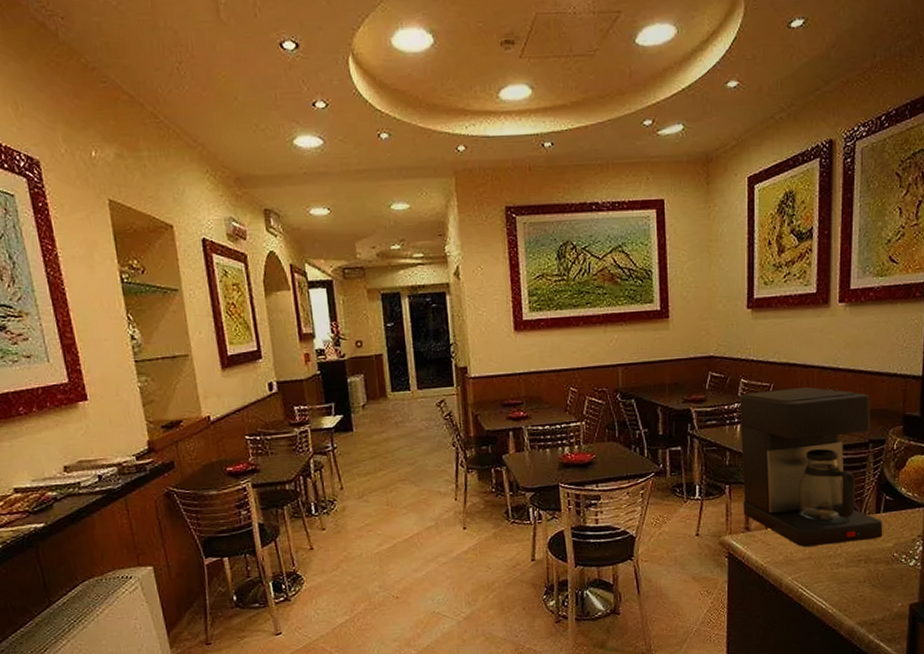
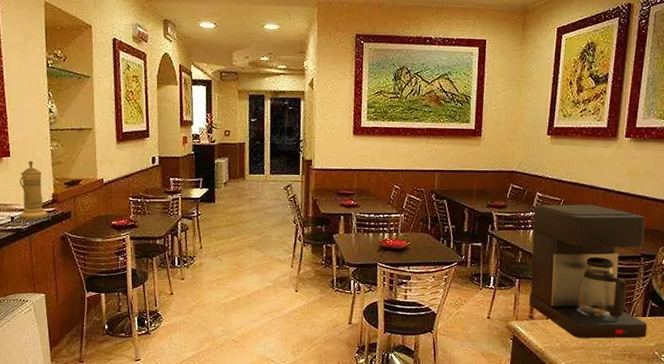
coffee pot: none [103,403,148,478] -> present [18,161,50,220]

